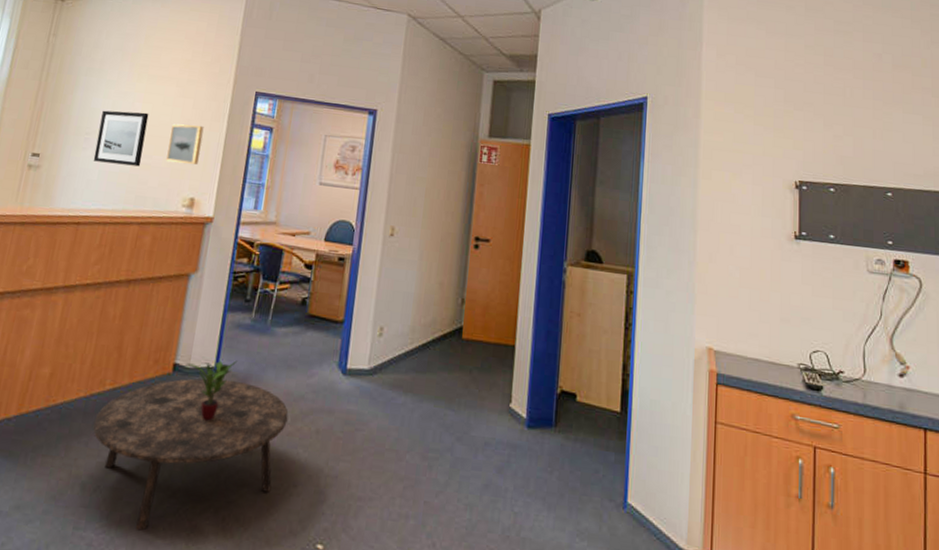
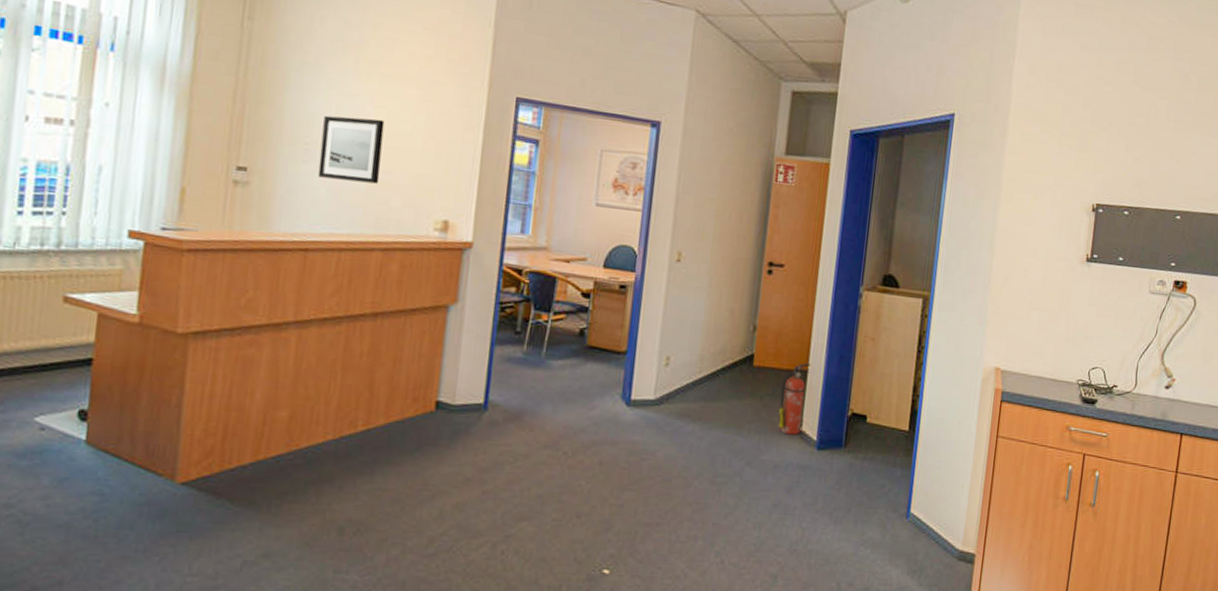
coffee table: present [93,378,289,531] -> none [346,415,569,570]
wall art: present [165,123,204,165] -> none [409,133,455,182]
potted plant: present [184,360,238,421] -> none [449,396,510,458]
fire extinguisher: none [487,337,518,412] -> present [778,363,811,435]

